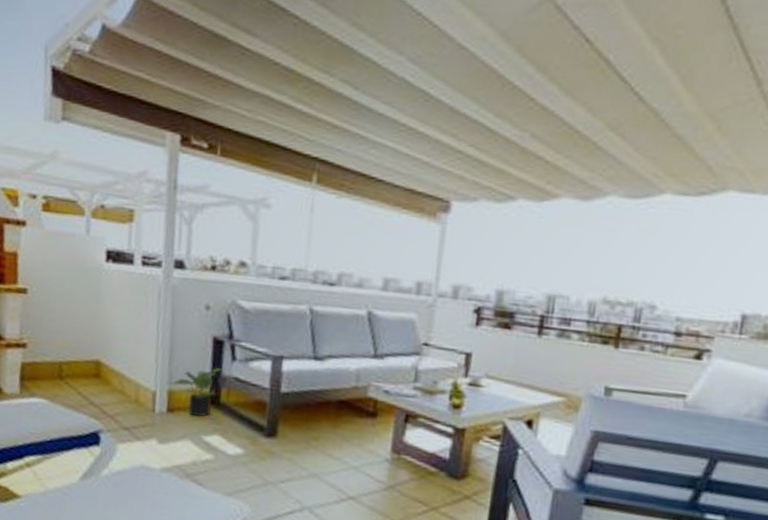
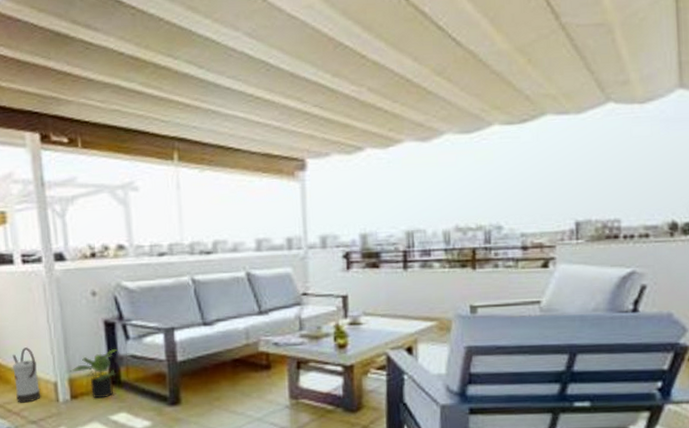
watering can: none [113,351,139,408] -> present [12,347,41,403]

